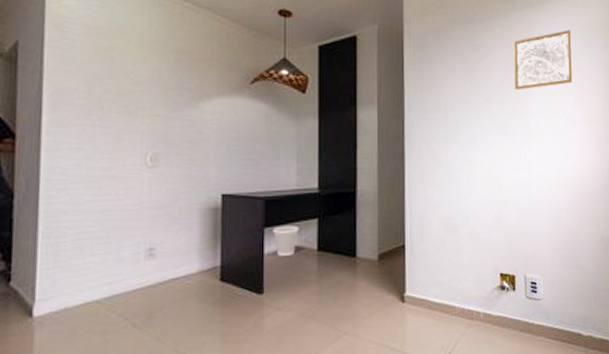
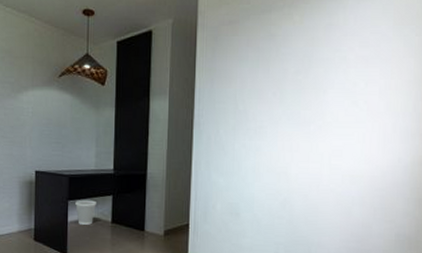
wall art: present [513,30,573,90] -> none [311,13,382,80]

